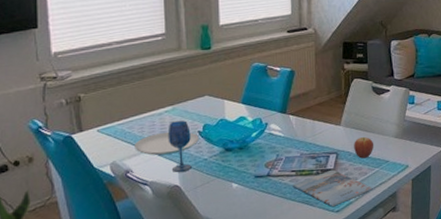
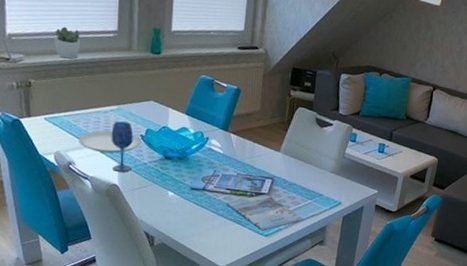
succulent plant: none [101,37,129,68] -> present [54,26,81,59]
fruit: present [354,137,374,159] -> none [290,167,311,189]

